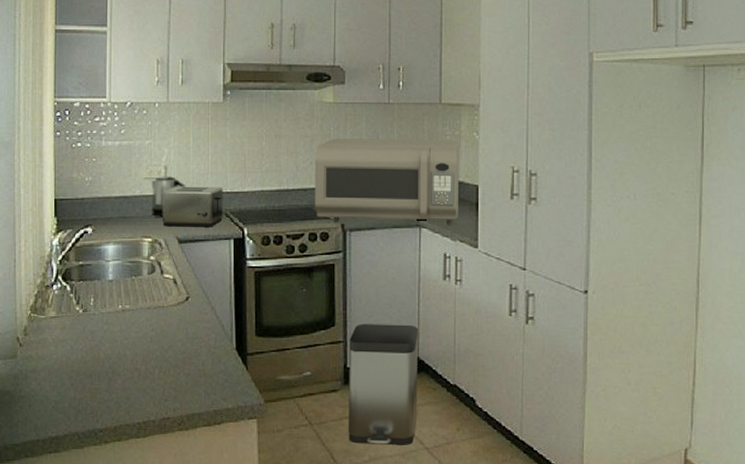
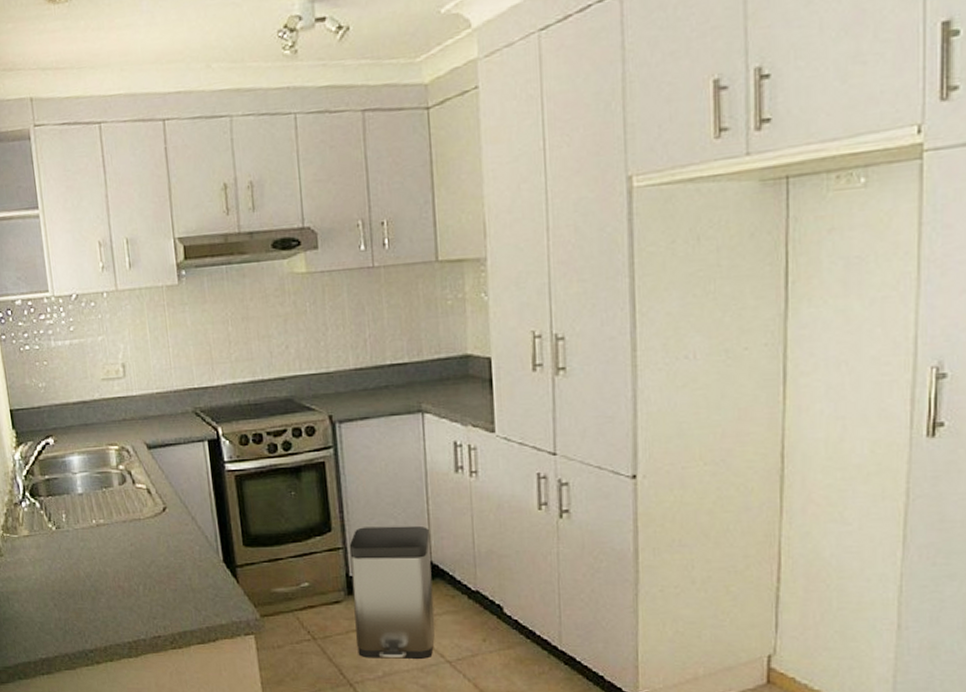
kettle: present [151,176,186,217] -> none [109,375,148,422]
toaster: present [162,186,223,227] -> none [124,382,193,432]
microwave: present [315,139,460,225] -> none [291,305,469,414]

